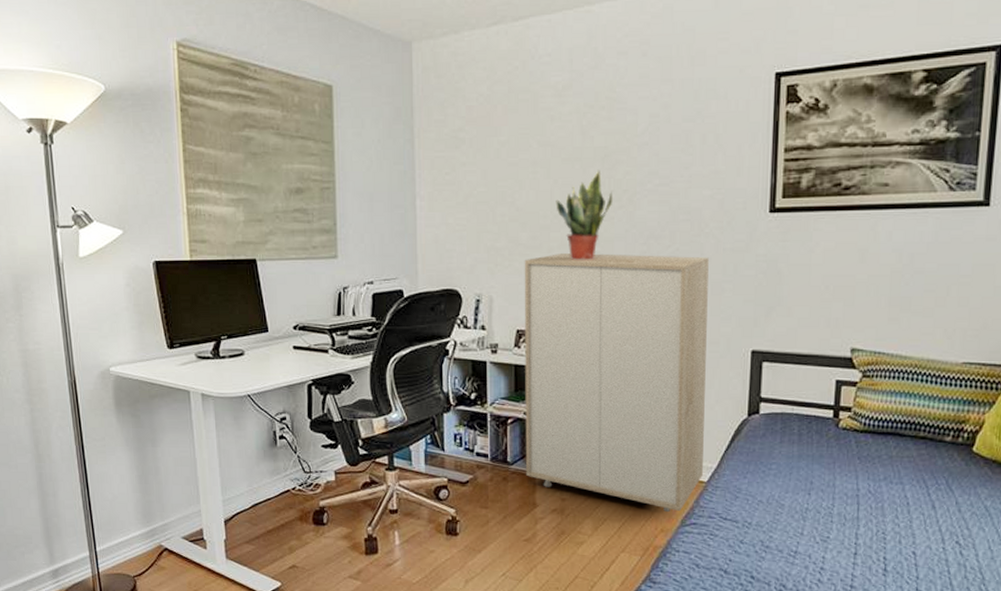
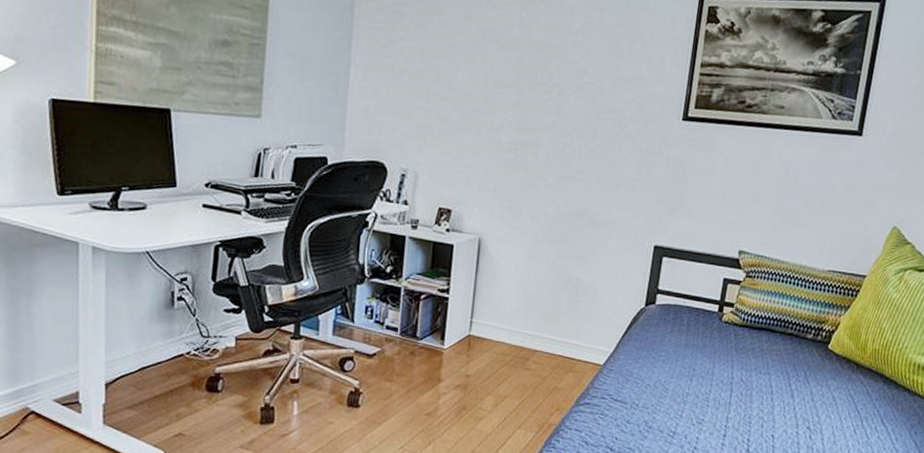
storage cabinet: present [524,253,709,513] -> none [434,137,625,392]
potted plant: present [556,169,613,260] -> none [489,61,544,147]

